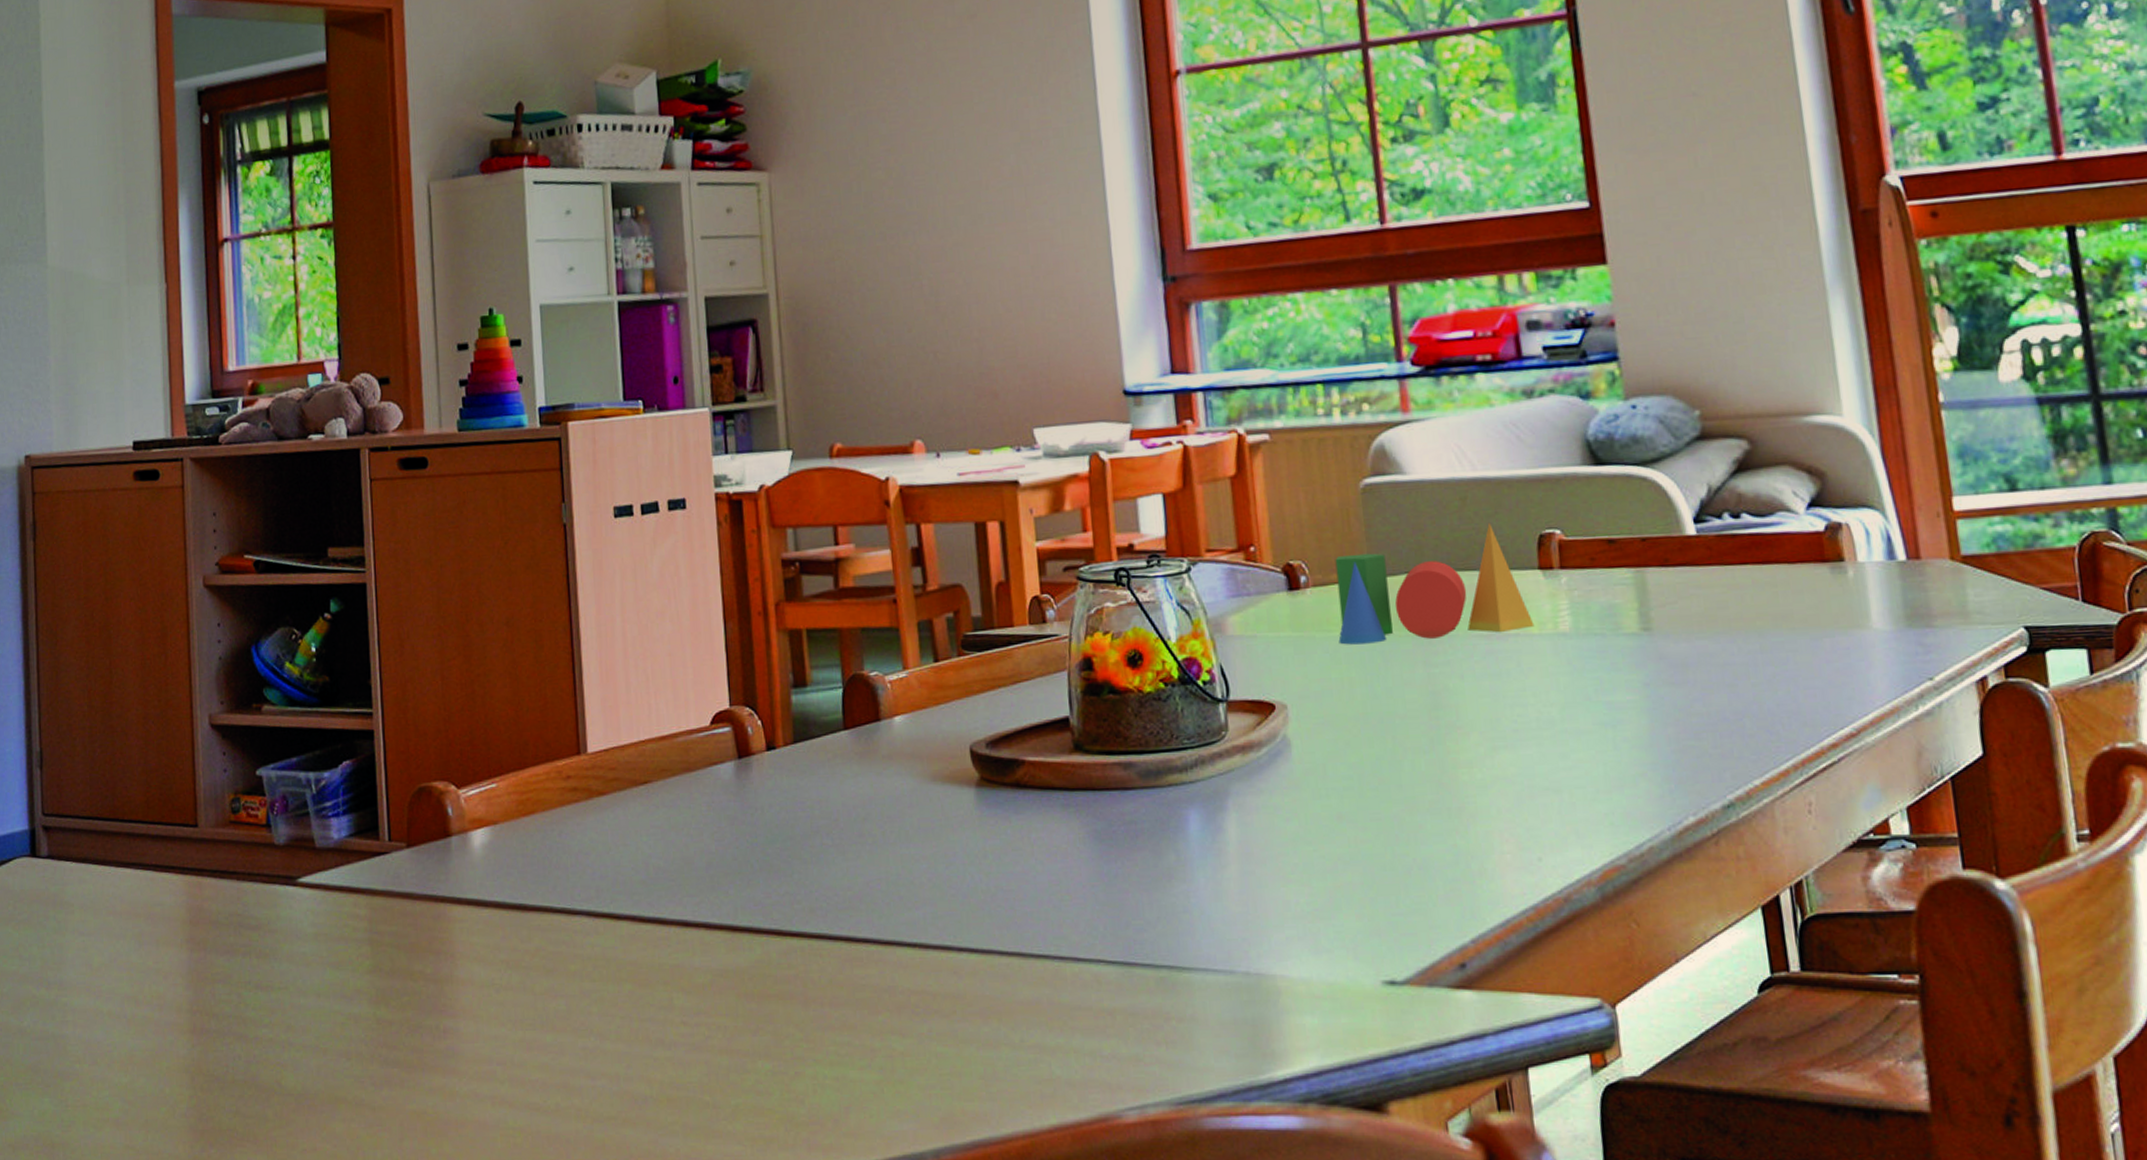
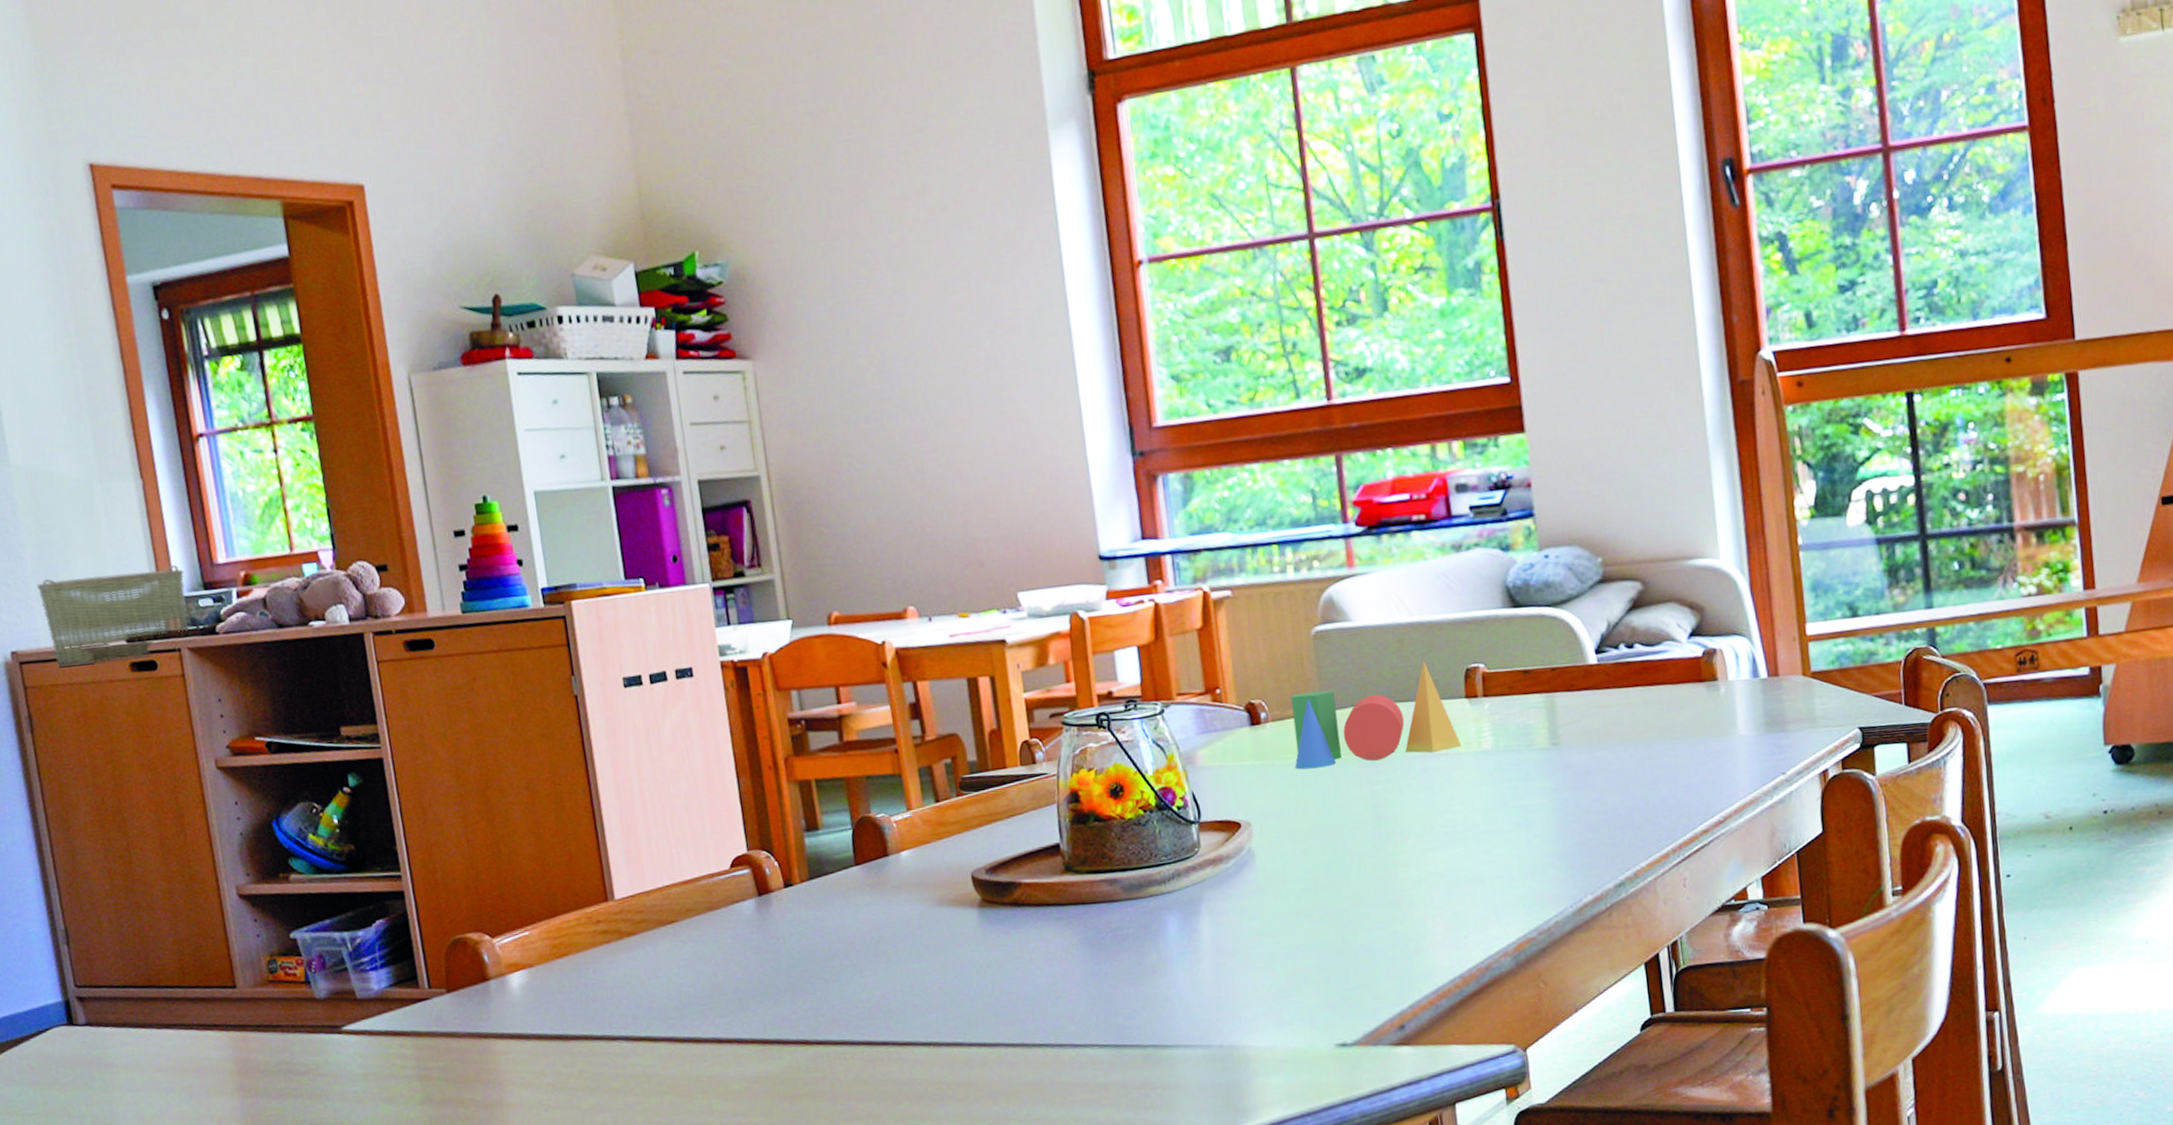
basket: none [57,371,195,474] -> present [36,564,188,668]

